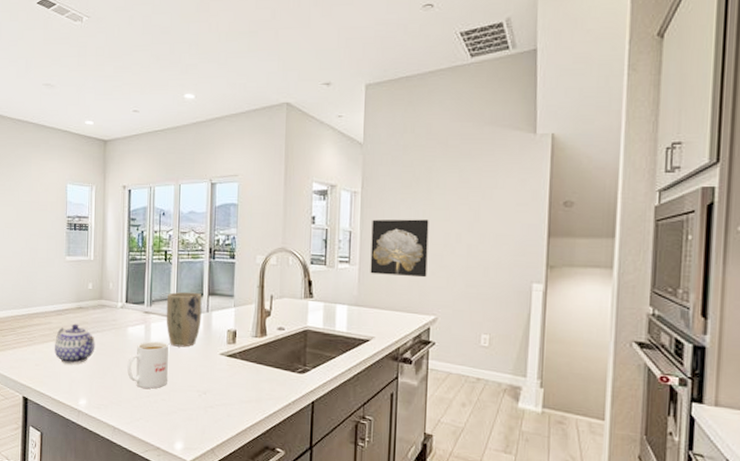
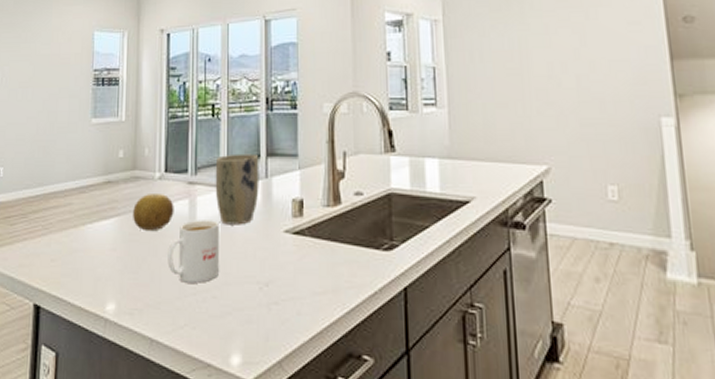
teapot: present [55,323,95,364] -> none [76,203,127,256]
fruit: none [100,319,133,348] -> present [133,194,174,232]
wall art: present [370,219,429,278] -> none [459,47,531,119]

